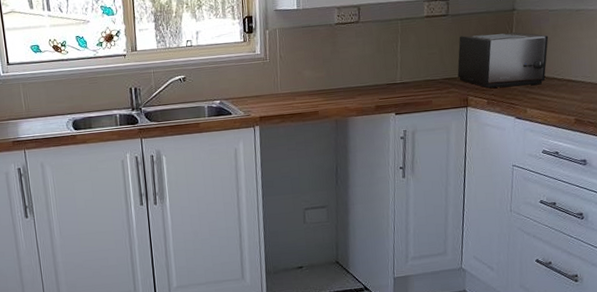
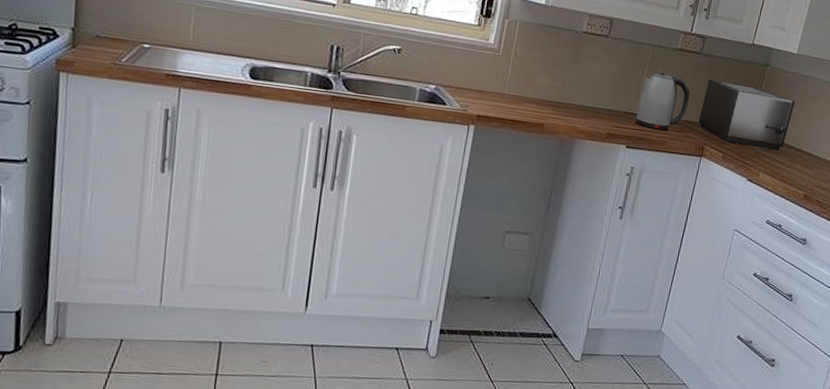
kettle: none [398,40,445,93] -> present [634,72,690,131]

